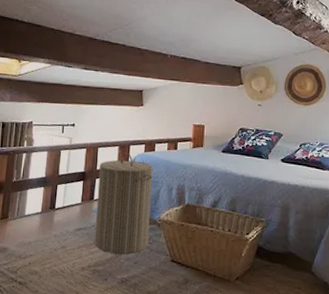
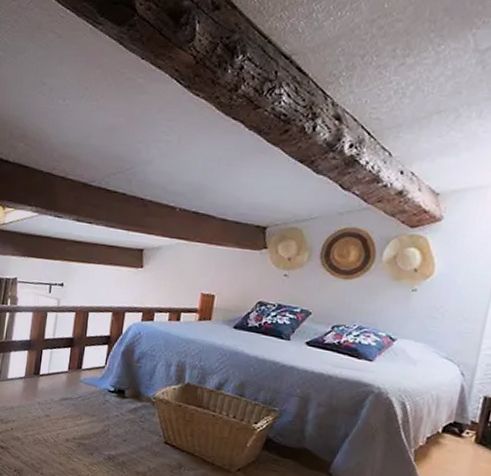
laundry hamper: present [94,152,153,255] -> none [80,319,150,431]

